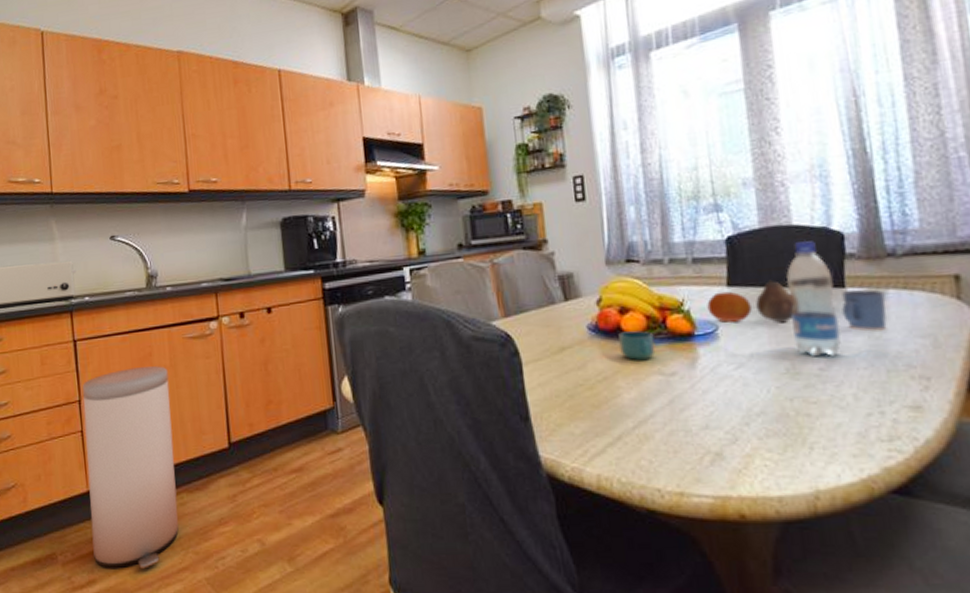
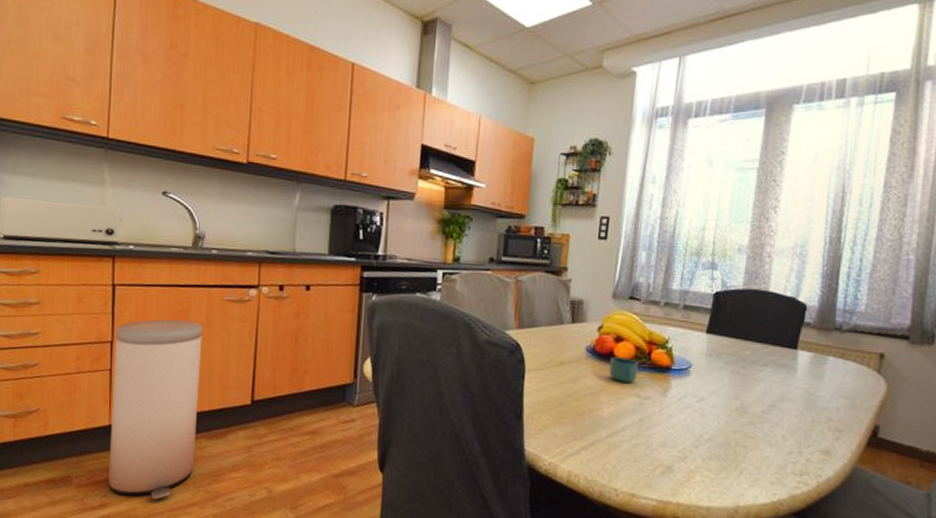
fruit: present [707,291,752,323] -> none [686,336,722,364]
fruit: present [755,279,794,323] -> none [725,333,756,370]
bottle: present [786,240,842,357] -> none [748,305,790,403]
mug: present [842,289,887,331] -> none [790,352,826,388]

